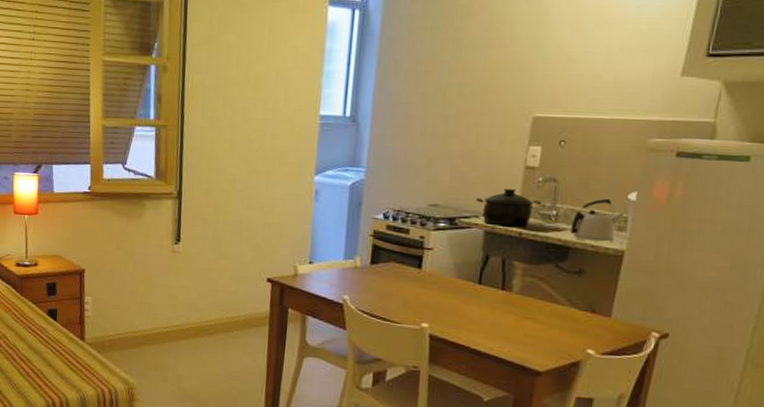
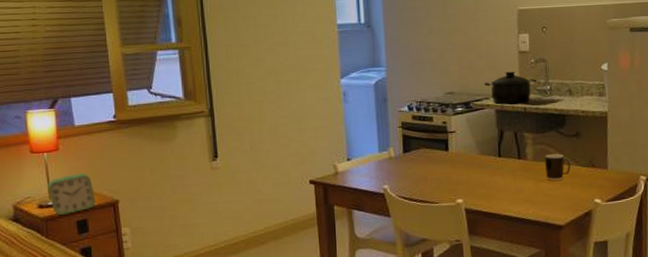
alarm clock: none [25,238,66,276] -> present [48,173,96,216]
mug: none [531,289,564,322] -> present [544,153,570,181]
kettle: present [570,198,624,242] -> none [563,70,601,109]

